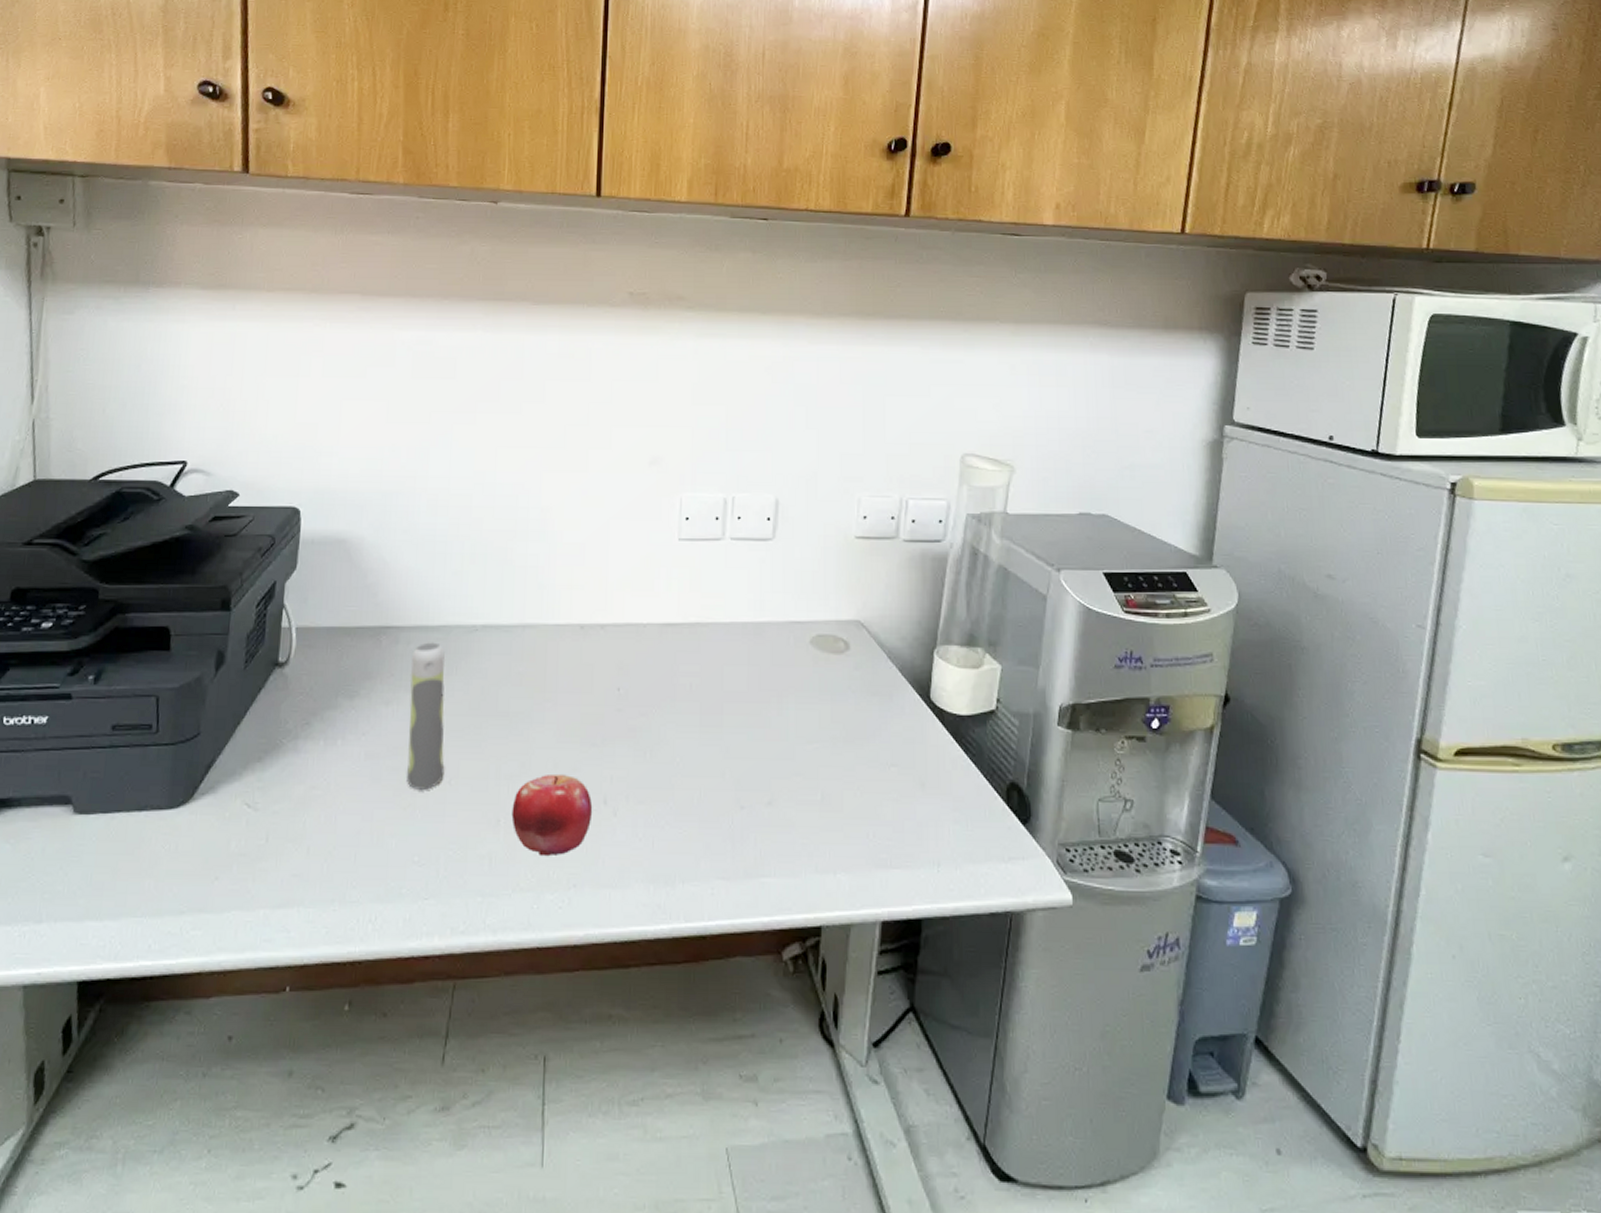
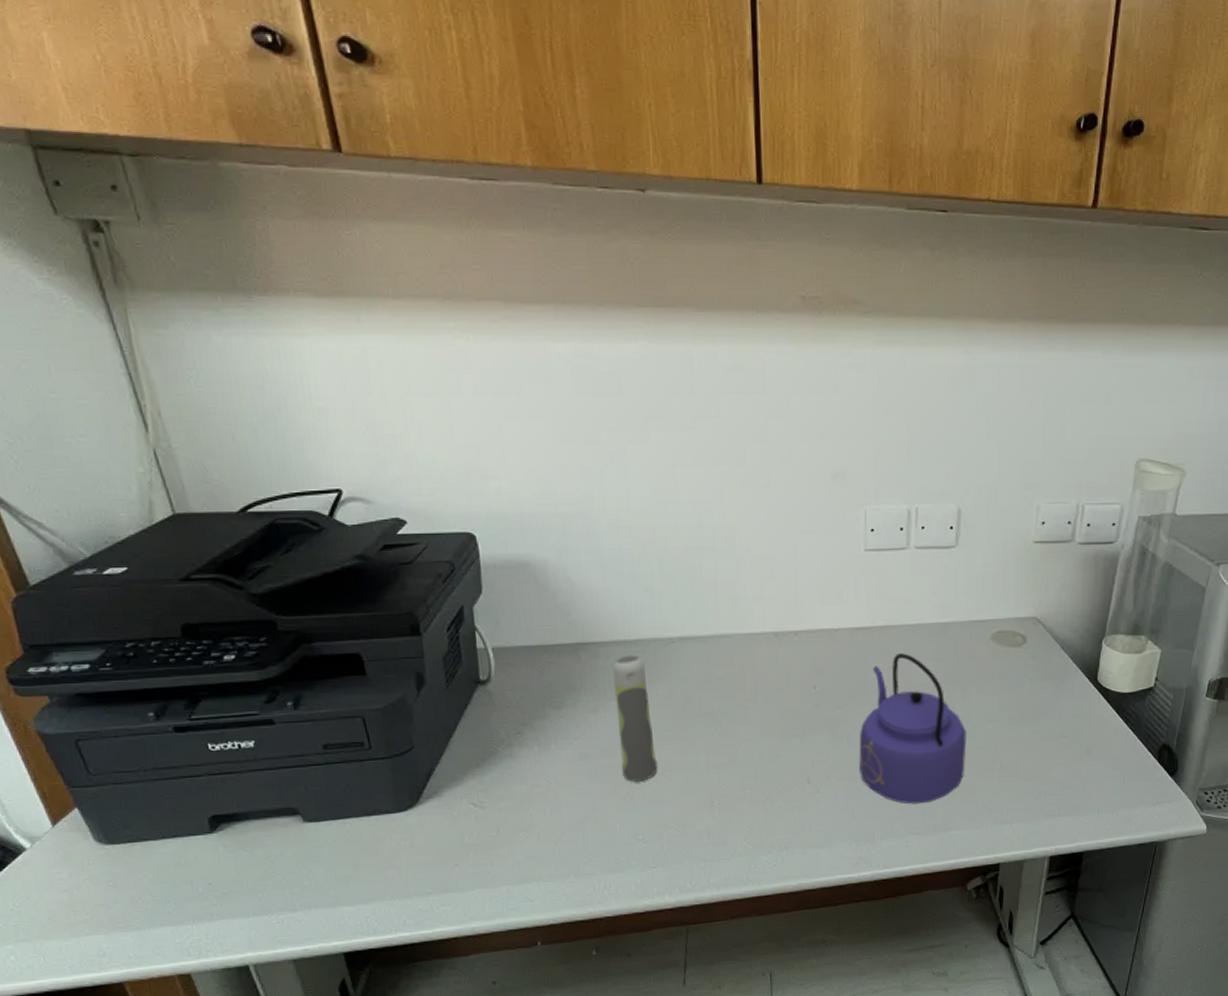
fruit: present [511,773,593,857] -> none [724,761,798,828]
kettle: none [662,655,783,840] -> present [859,653,967,804]

